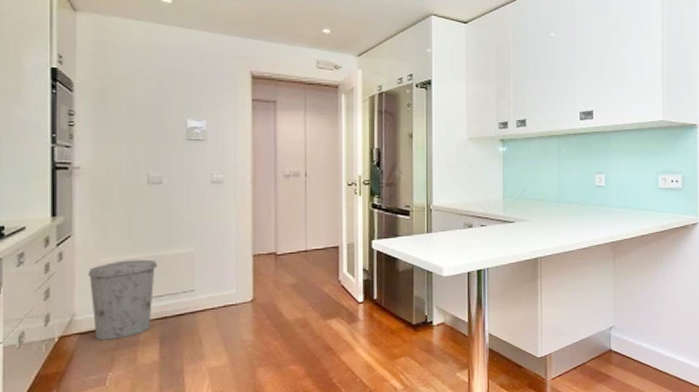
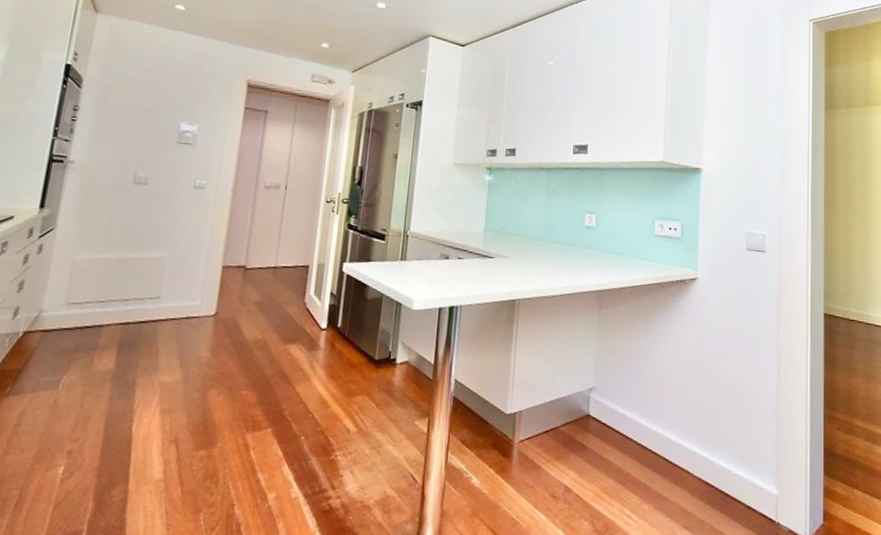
trash can: present [88,259,157,340] -> none [57,259,129,341]

